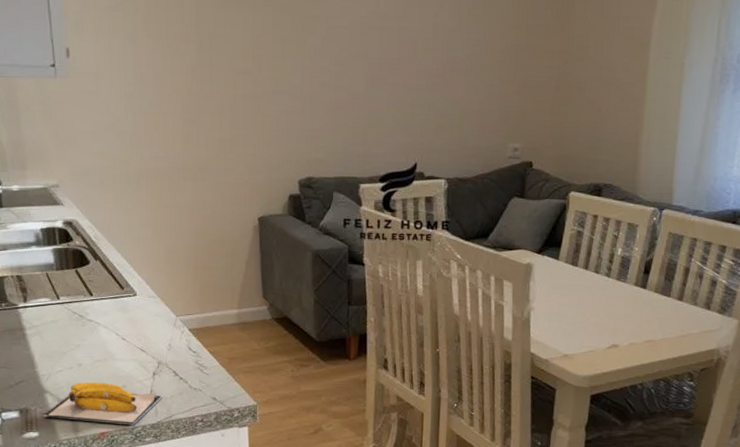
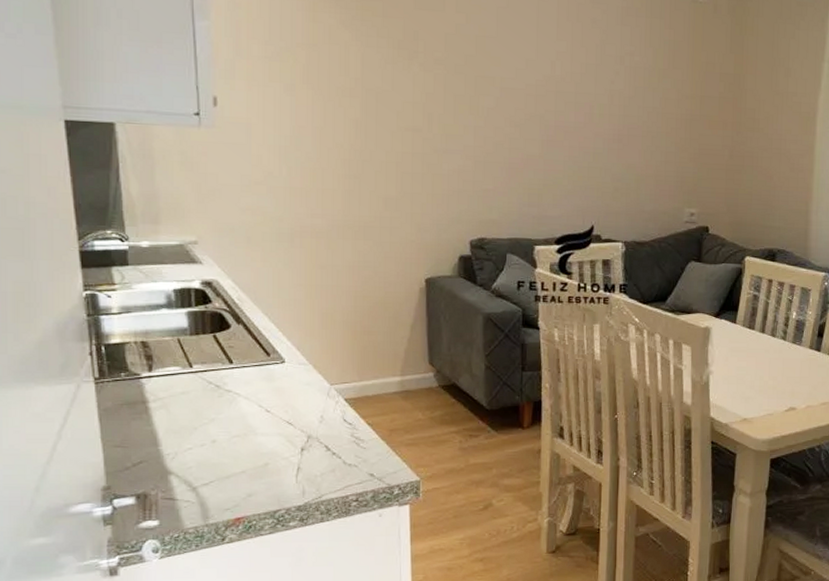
banana: present [43,382,163,425] -> none [165,460,312,508]

